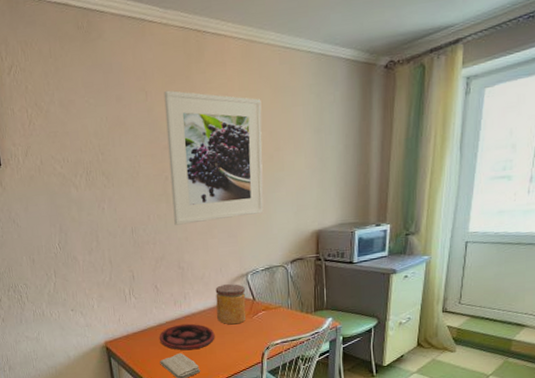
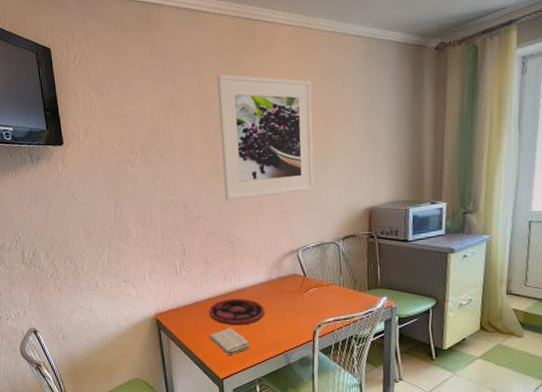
jar: present [215,284,247,325] -> none [265,259,297,301]

